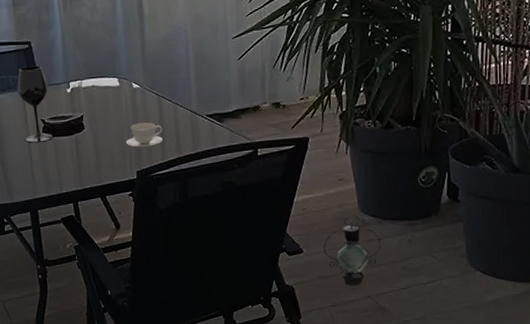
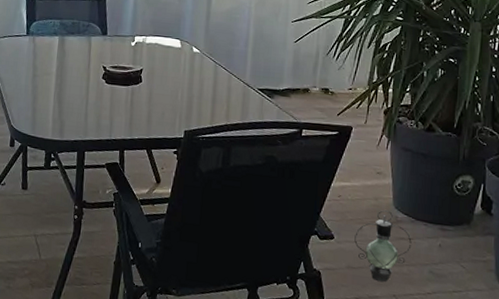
wineglass: present [17,65,54,143] -> none [84,15,115,88]
teacup: present [125,122,163,147] -> none [178,85,216,109]

